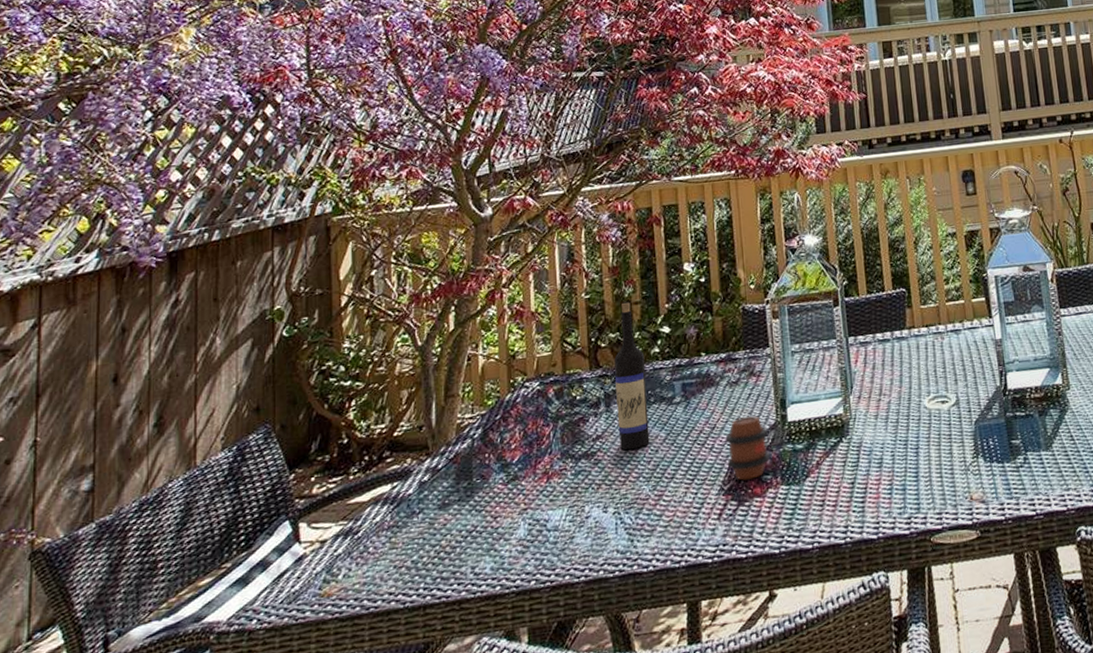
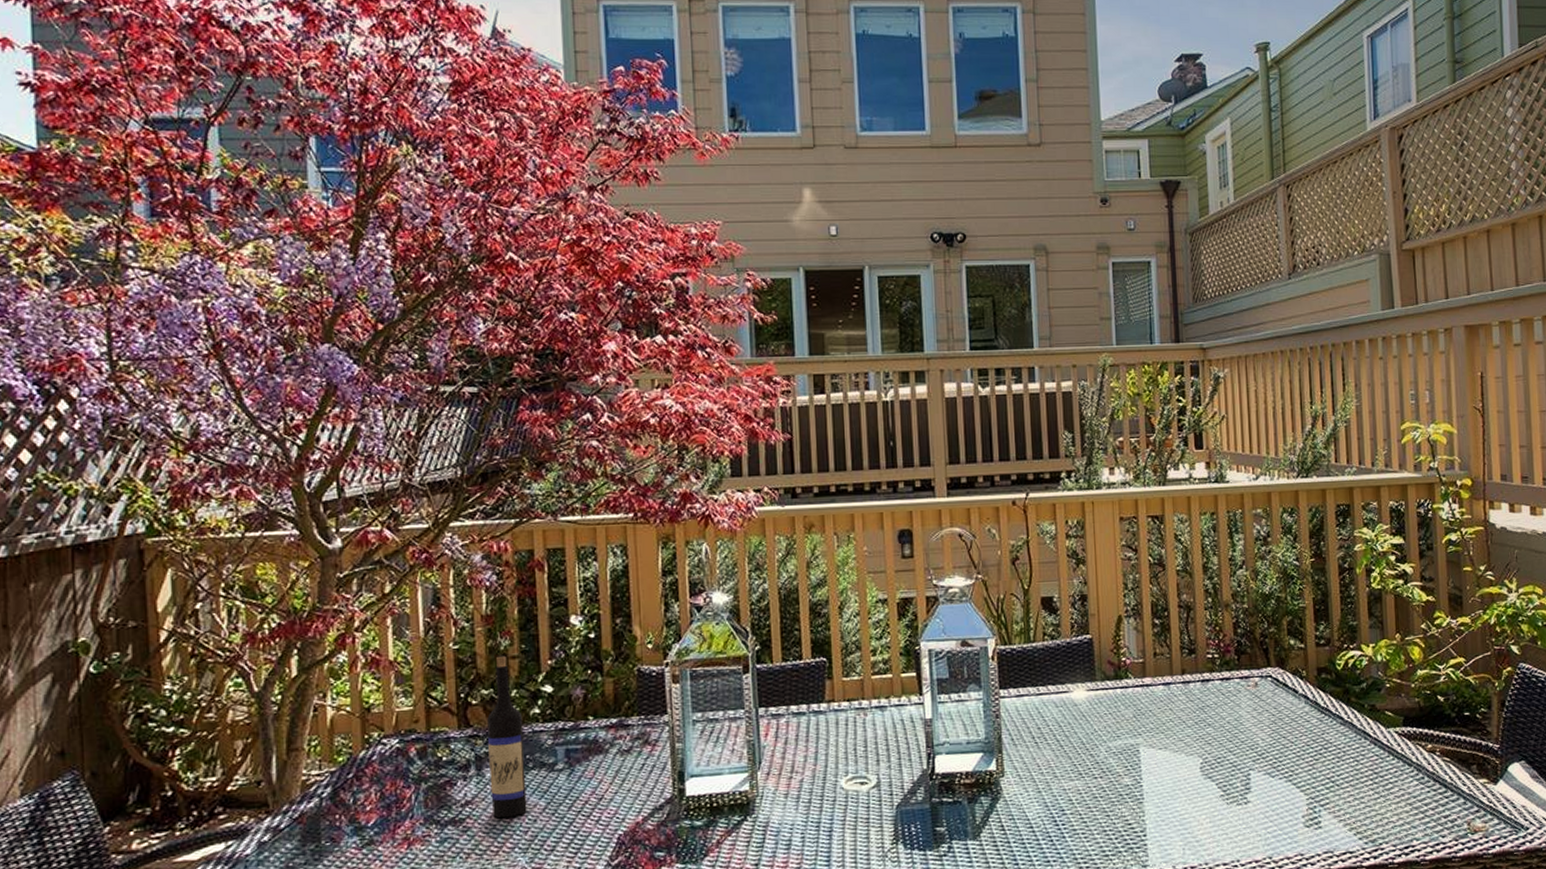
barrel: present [726,416,770,481] -> none [615,788,664,857]

